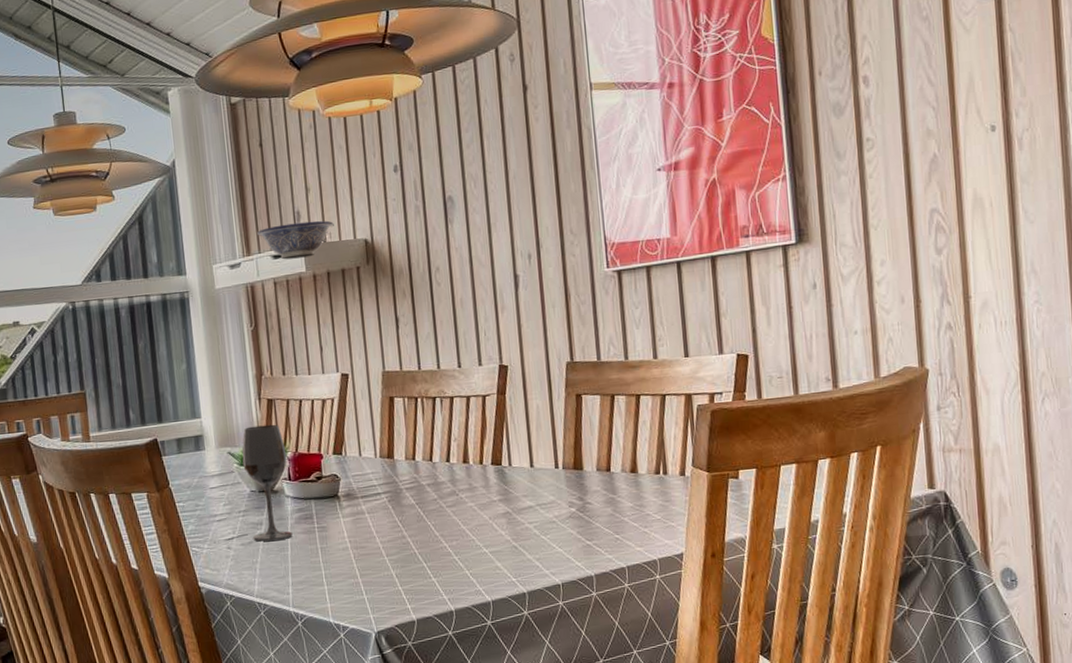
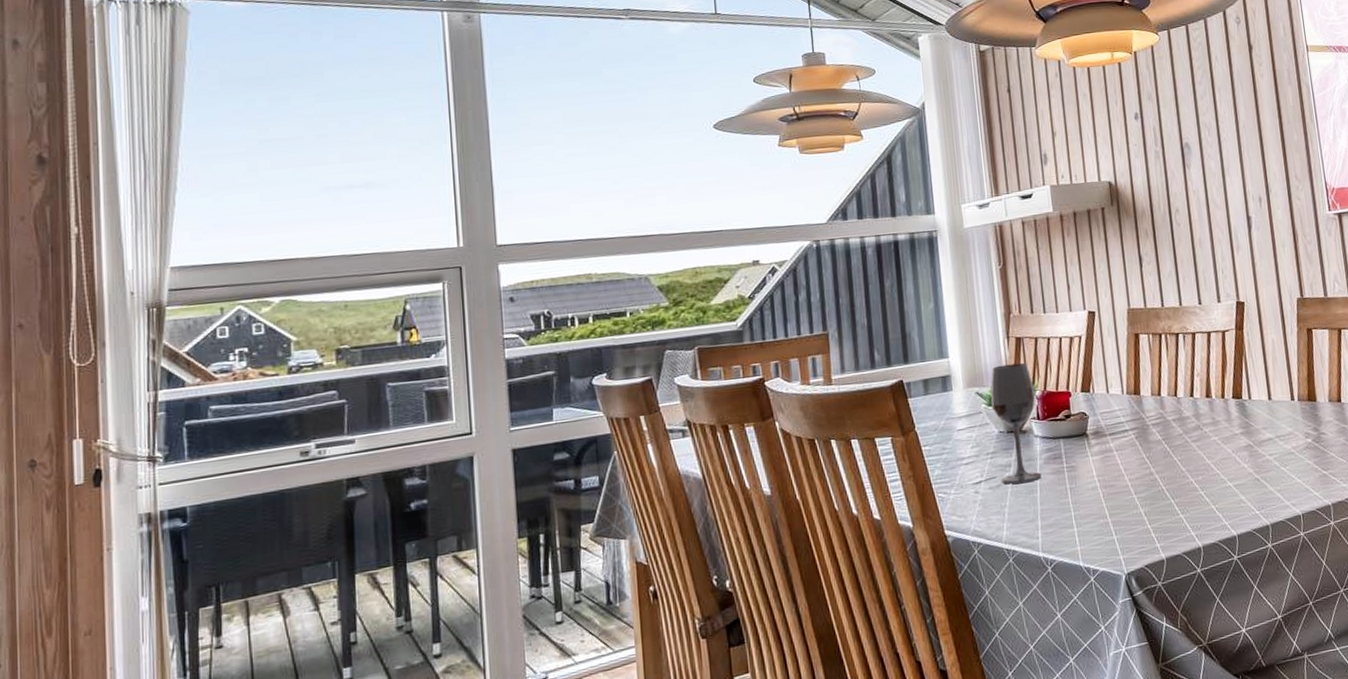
decorative bowl: present [256,220,334,260] -> none [1004,163,1079,200]

